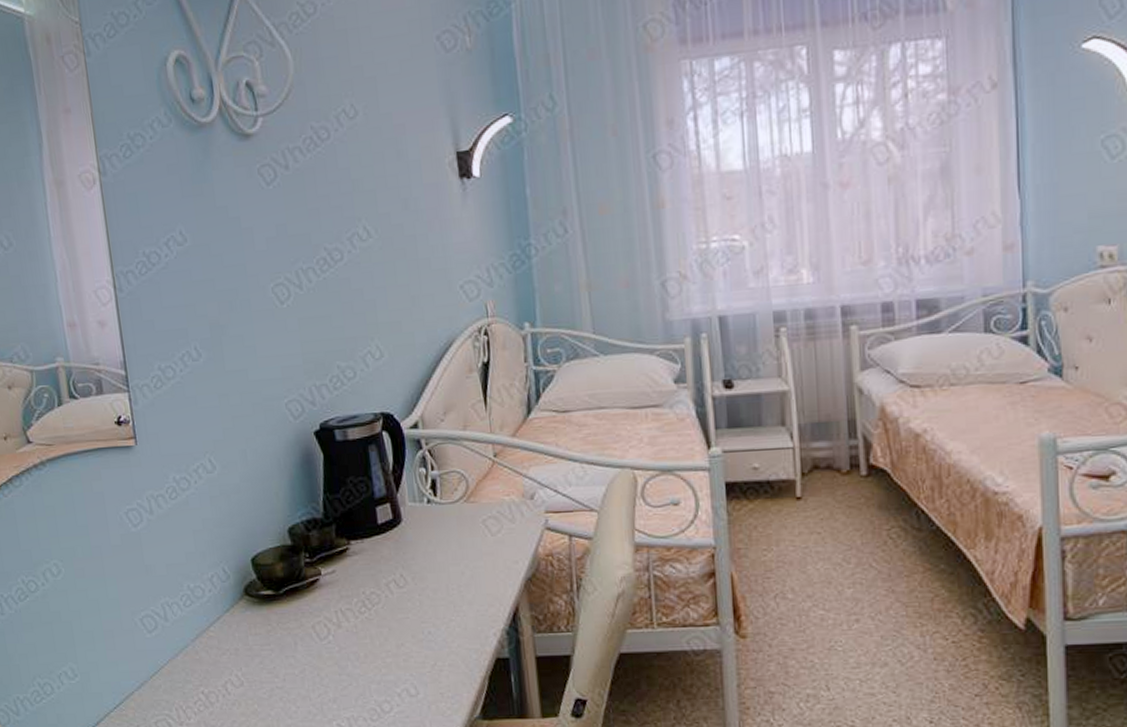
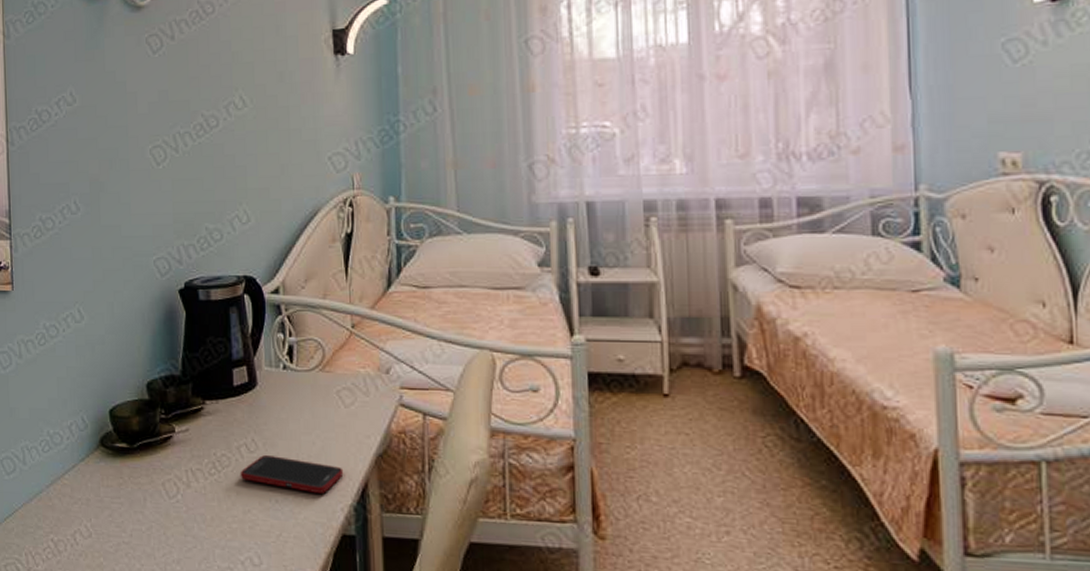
cell phone: none [390,589,494,621] -> present [240,455,344,493]

